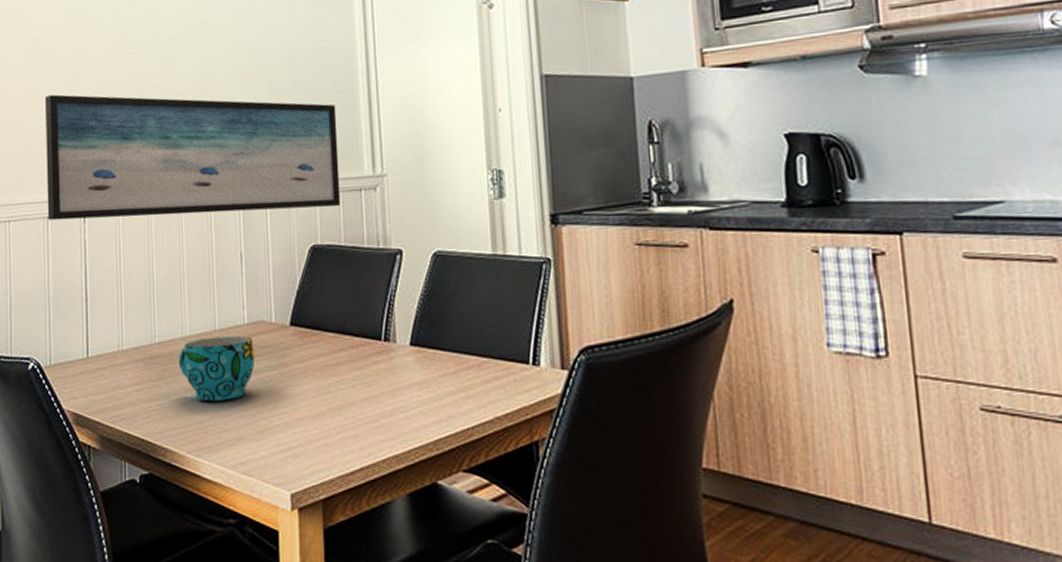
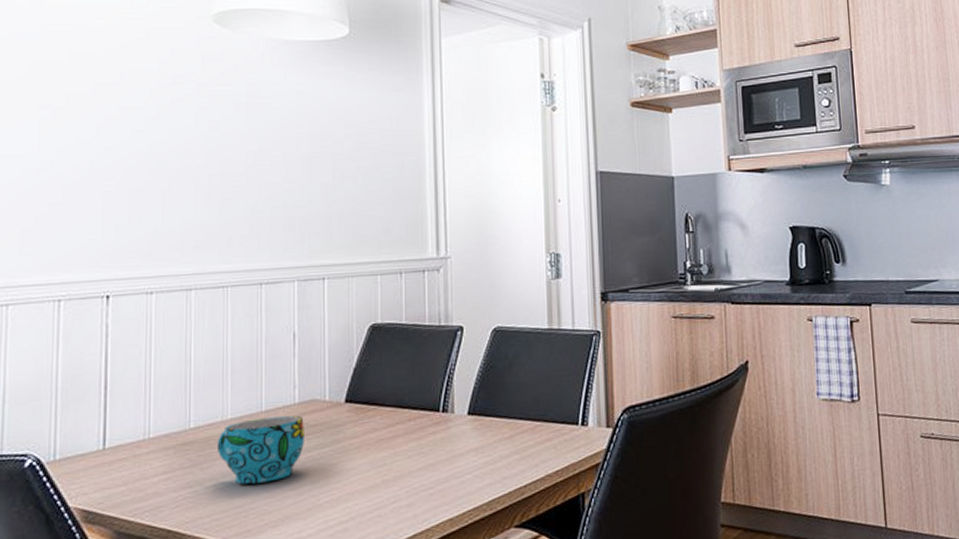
wall art: present [45,94,341,220] -> none [59,169,403,304]

